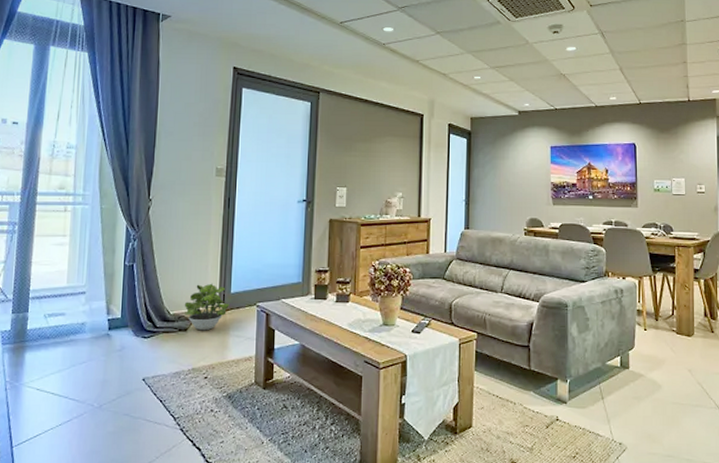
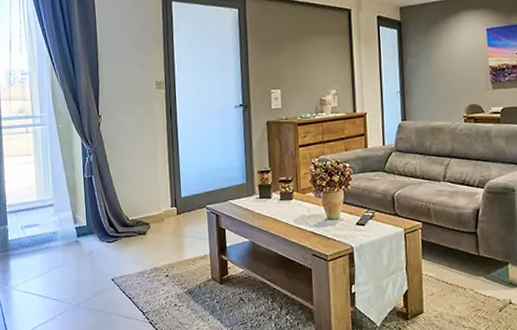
potted plant: present [184,283,229,331] -> none [140,189,181,234]

